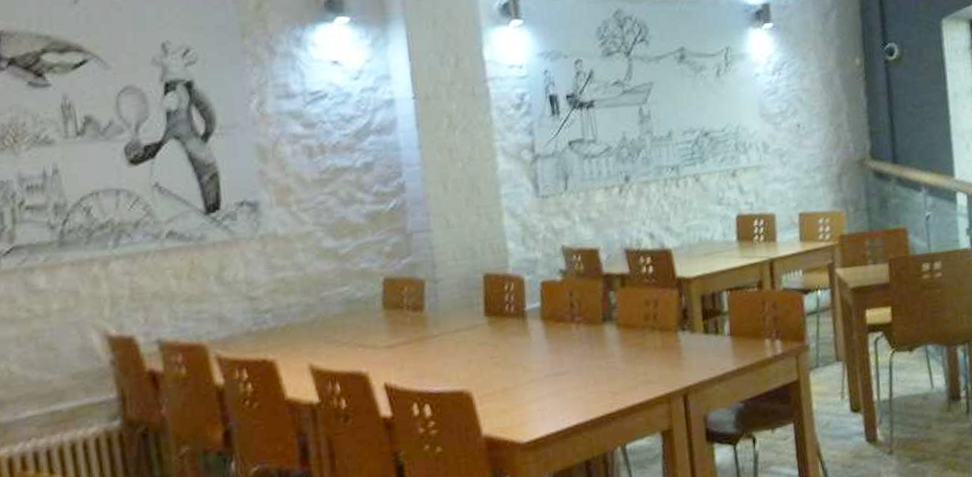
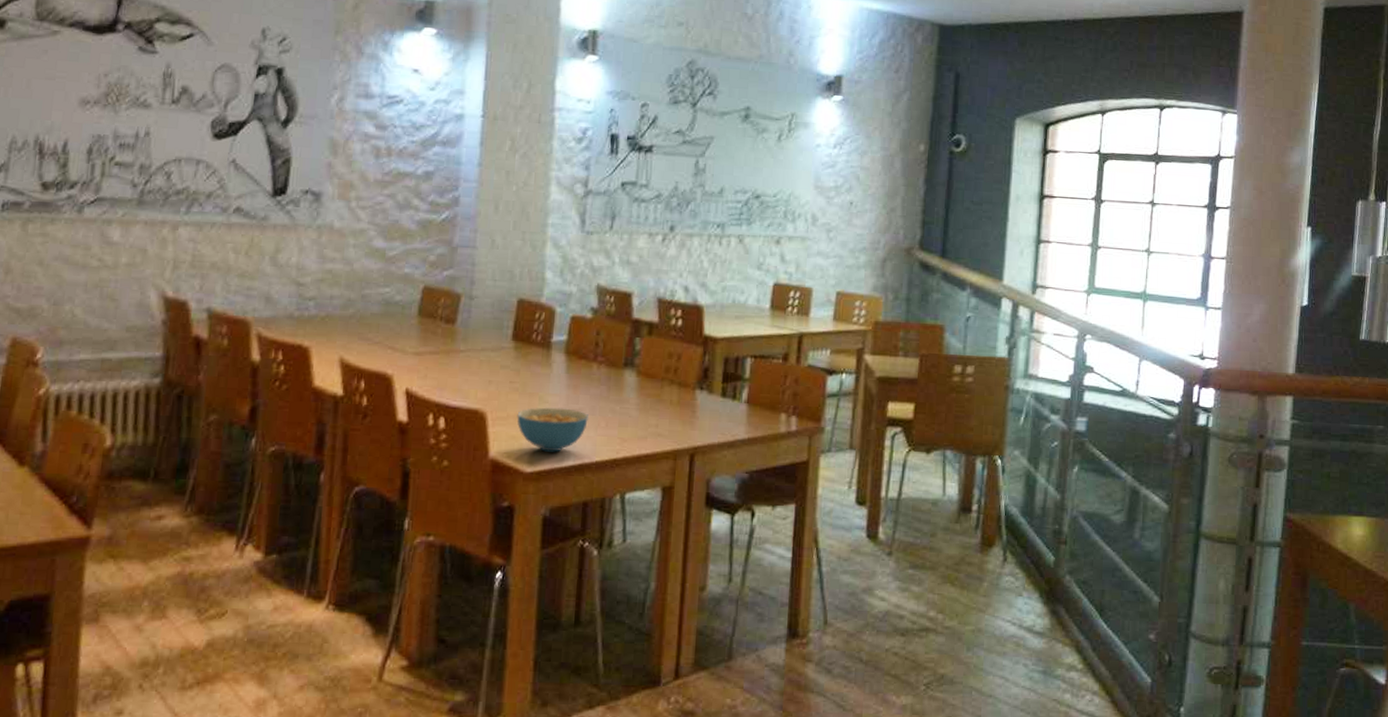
cereal bowl: none [503,373,576,420] -> present [517,407,588,452]

